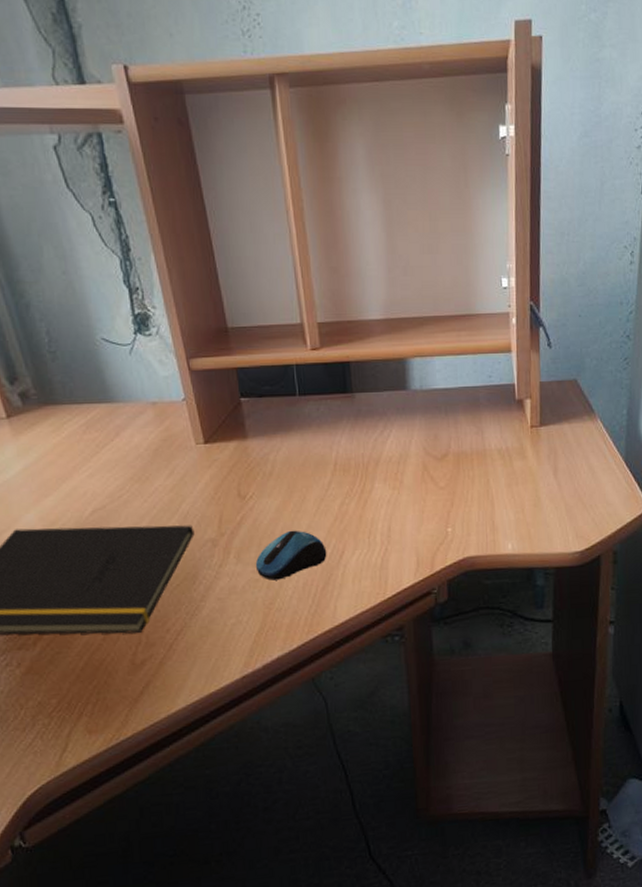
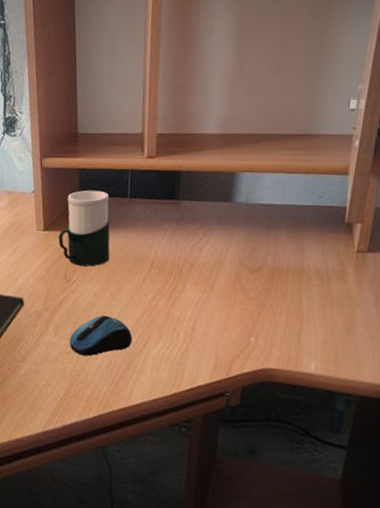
cup: none [223,391,287,479] -> present [58,190,111,267]

